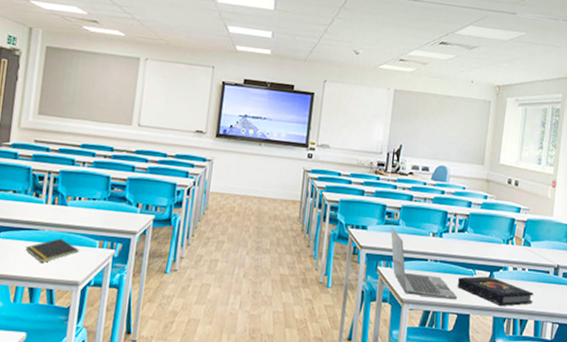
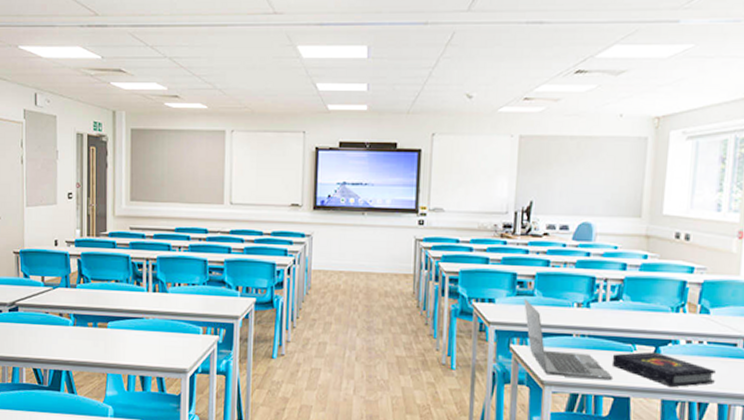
notepad: present [25,238,79,263] -> none [132,326,184,351]

